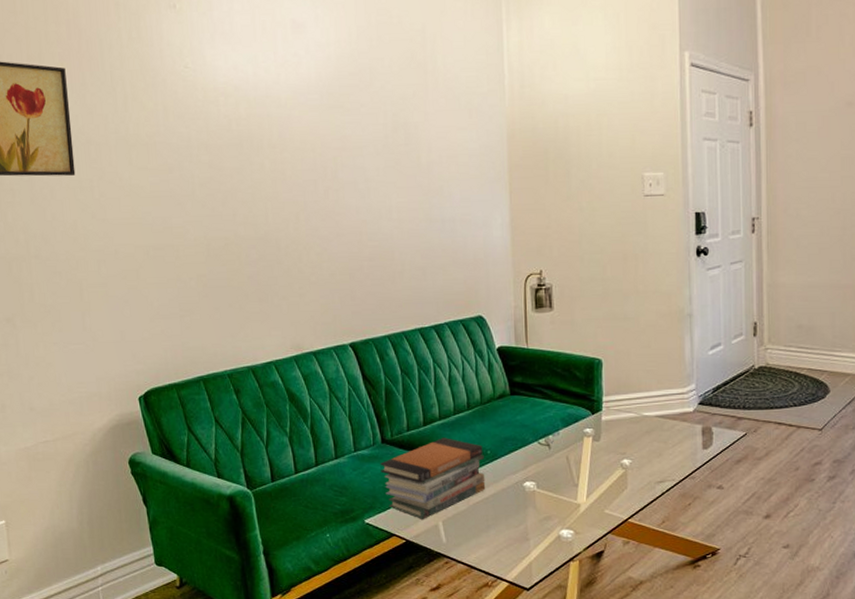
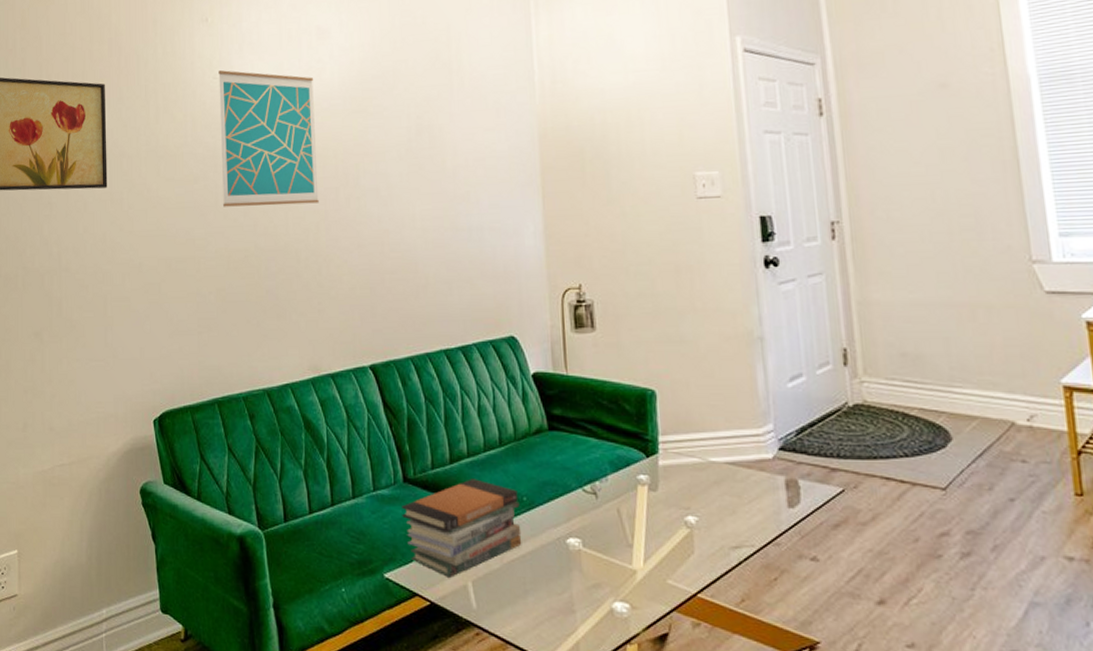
wall art: none [190,60,298,197] -> present [218,70,319,207]

